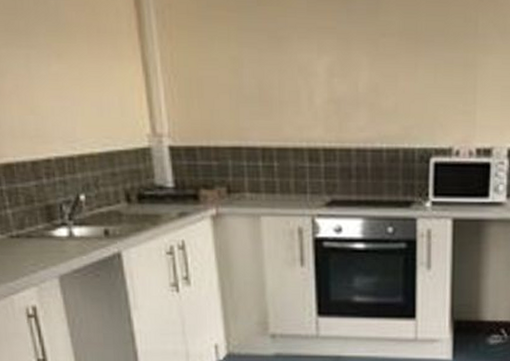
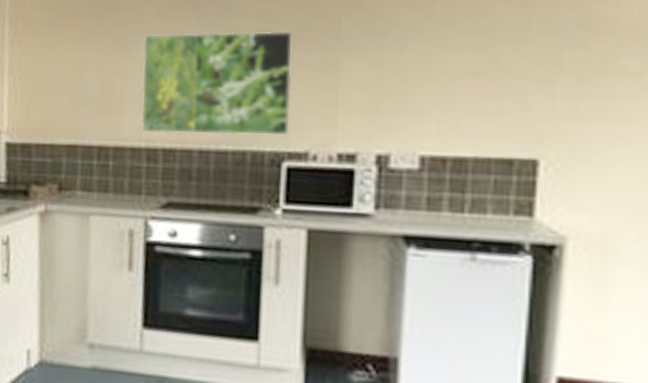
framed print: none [297,28,436,133] -> present [141,31,293,135]

